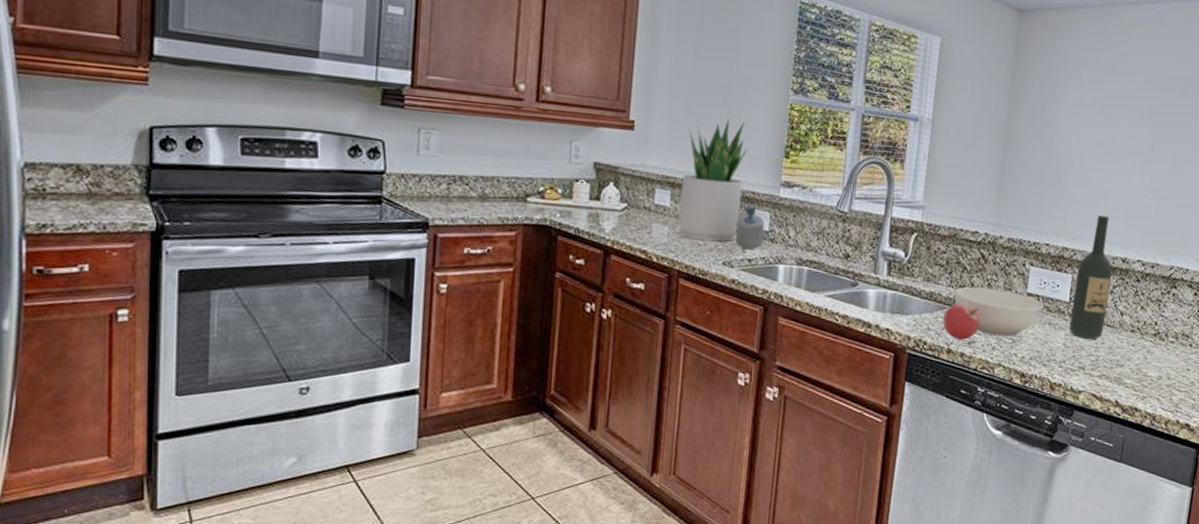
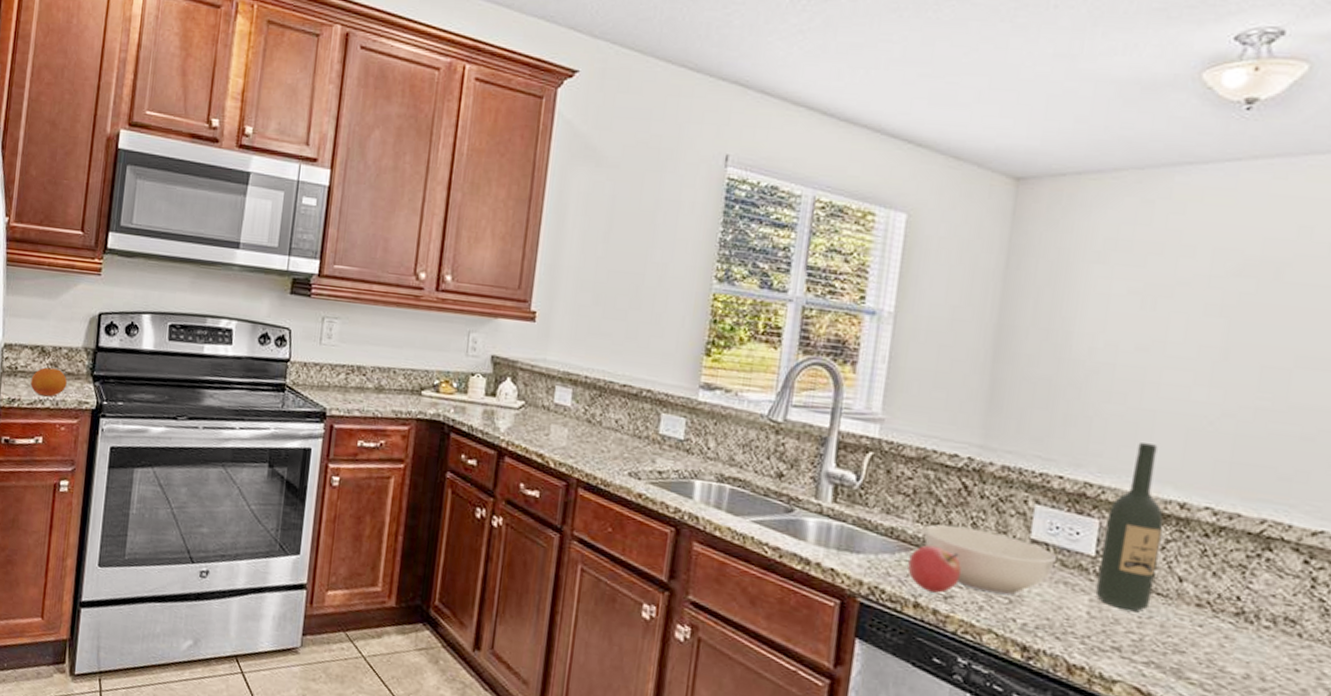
fruit: none [66,188,115,220] -> present [30,367,67,397]
planter: present [679,119,749,242] -> none [580,311,663,450]
soap dispenser: present [735,203,765,250] -> none [643,407,679,461]

